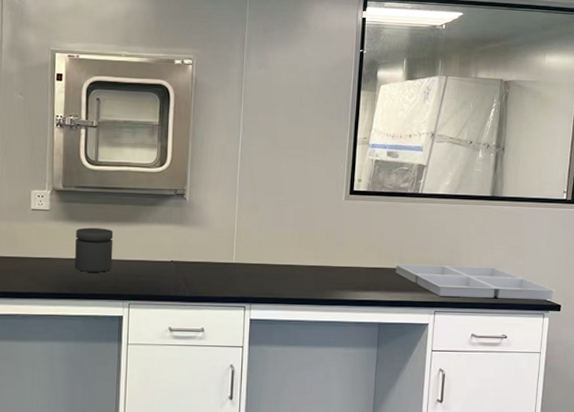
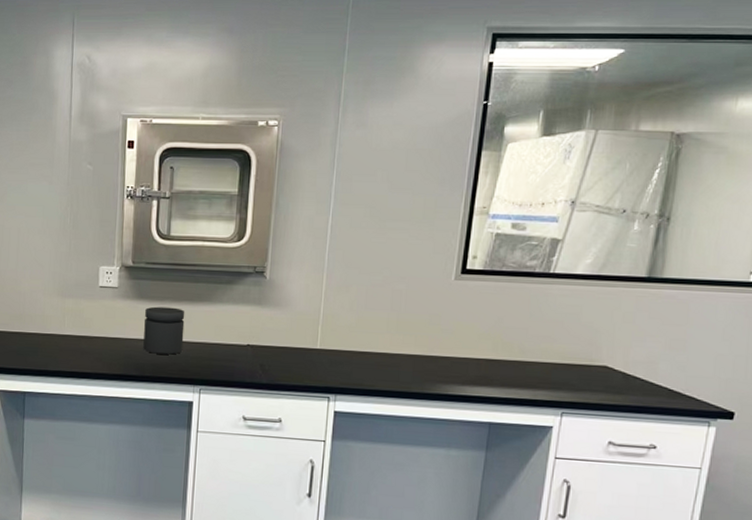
storage tray: present [394,264,557,301] -> none [512,355,730,407]

